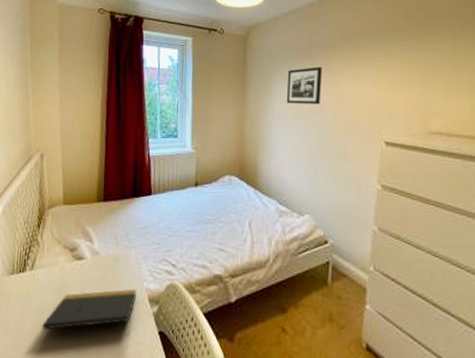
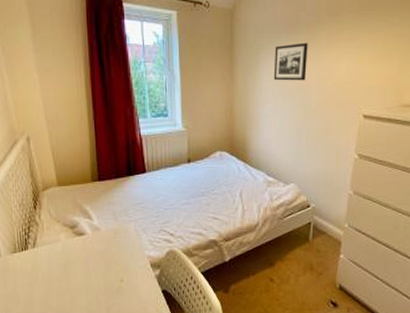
notepad: present [42,289,137,331] -> none [51,257,139,298]

